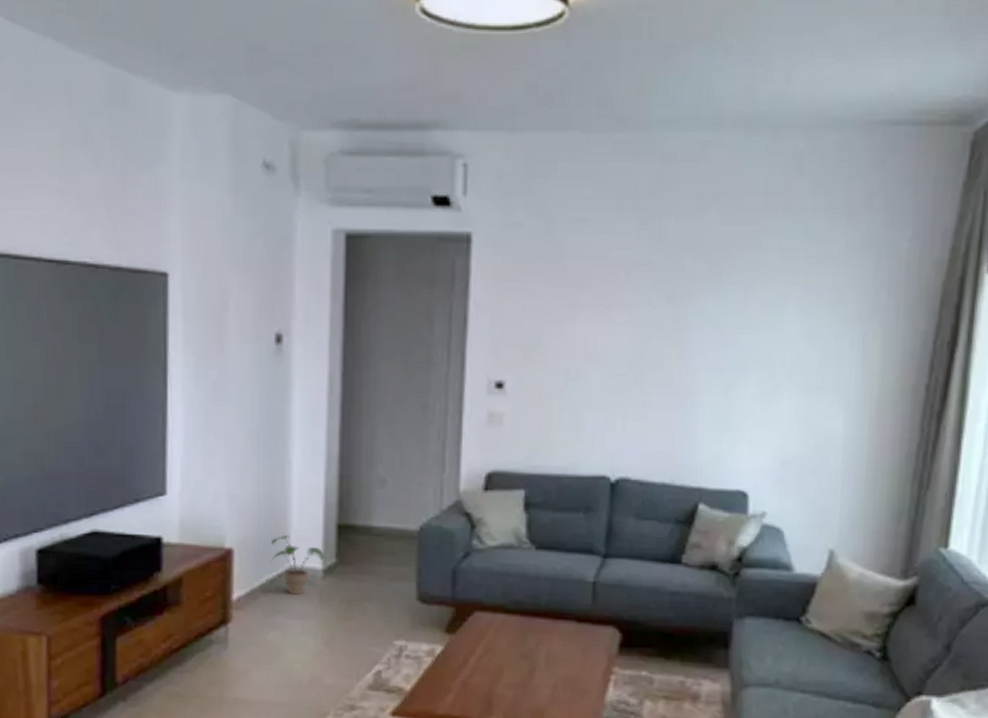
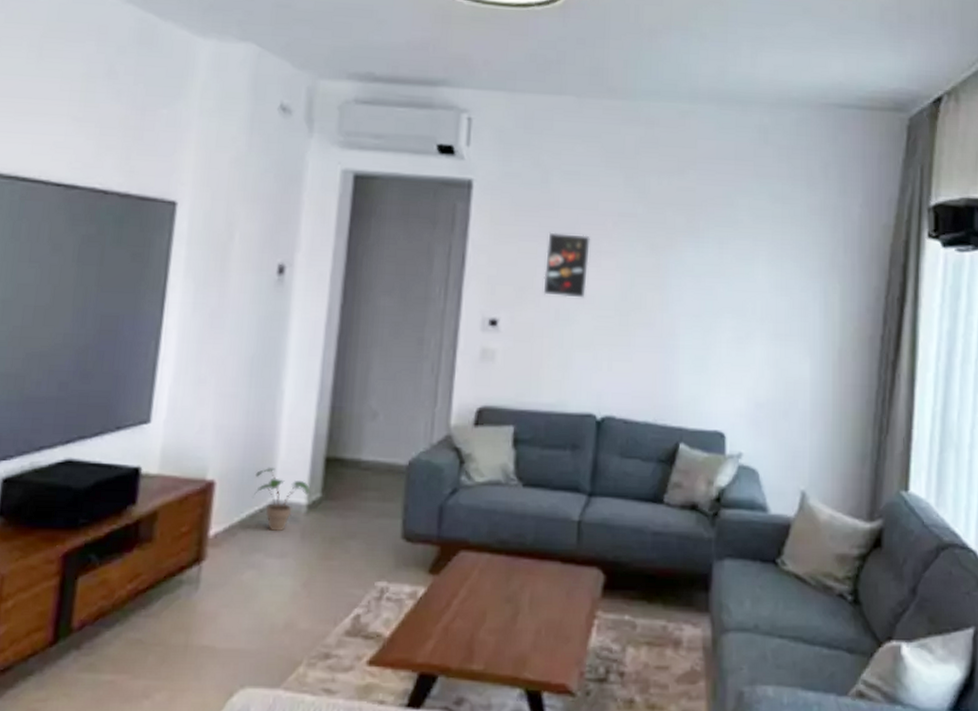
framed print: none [551,286,601,356] -> present [543,232,590,298]

